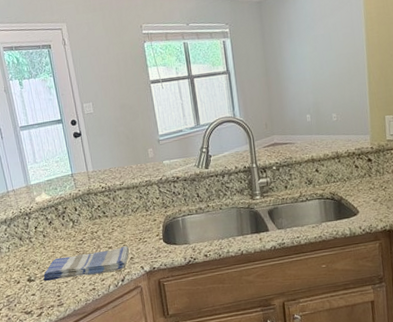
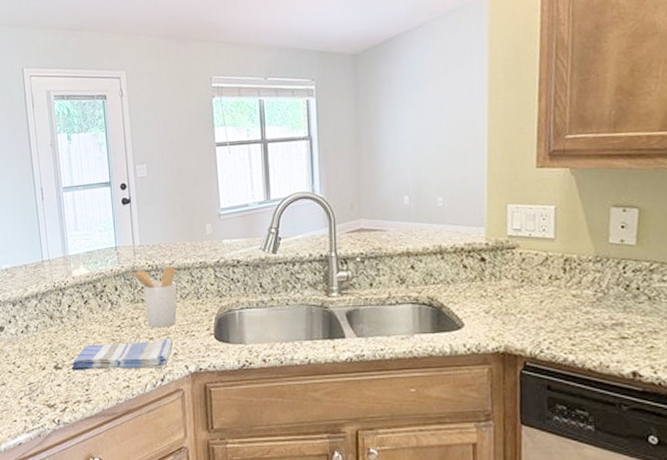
utensil holder: none [86,186,130,239] -> present [129,266,177,328]

